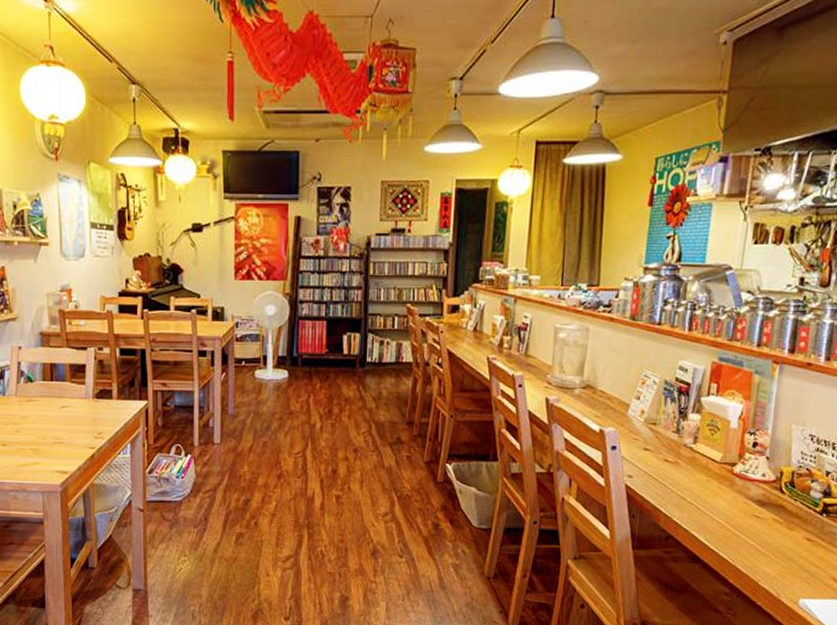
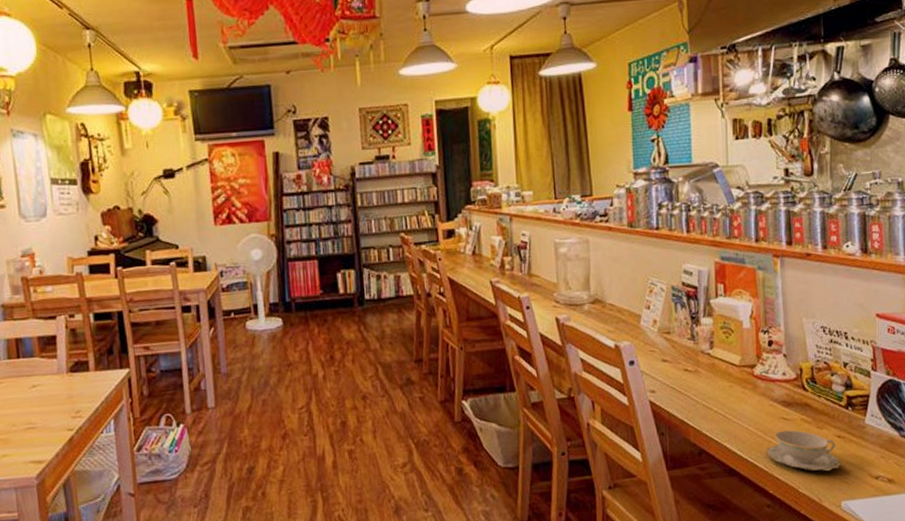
teacup: none [733,528,806,570] -> present [767,430,841,472]

